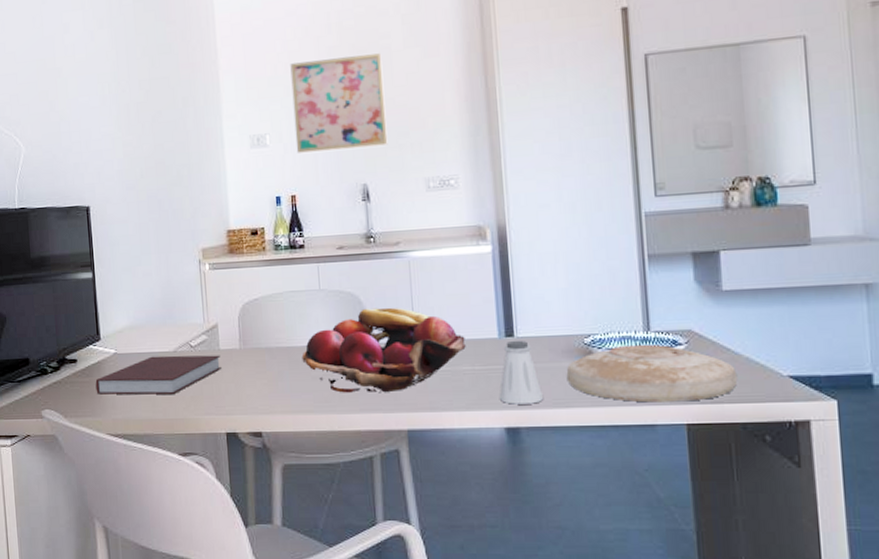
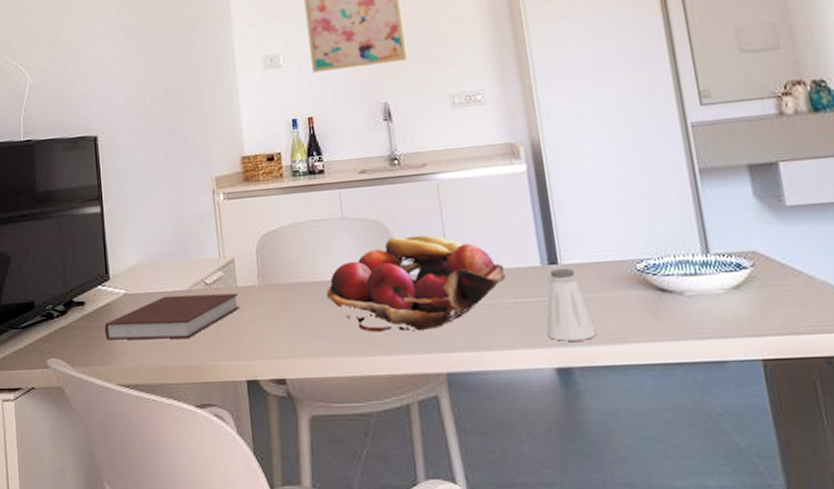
plate: present [566,344,738,403] -> none [619,268,816,336]

